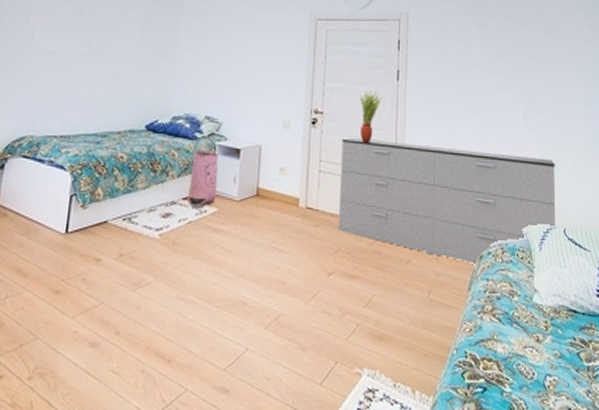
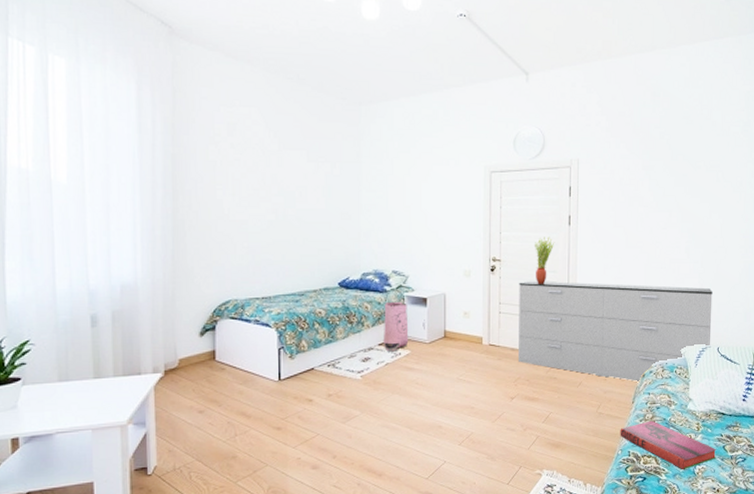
hardback book: none [454,313,570,382] -> present [620,420,717,470]

